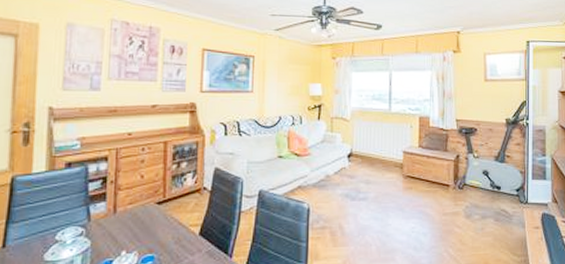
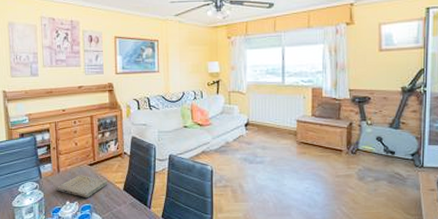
book: none [110,216,181,246] -> present [57,175,109,197]

